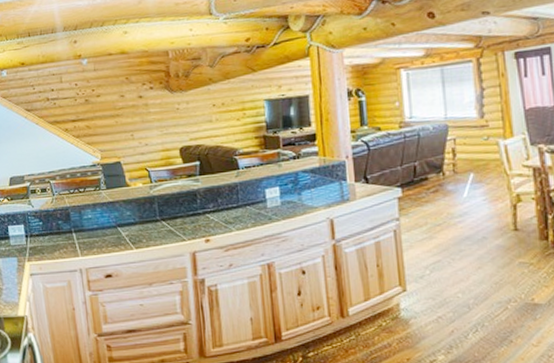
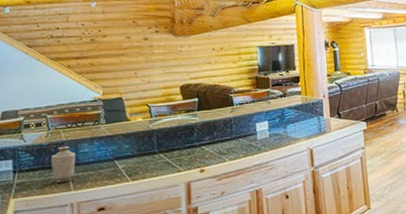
vase: none [58,211,81,248] -> present [51,145,76,183]

